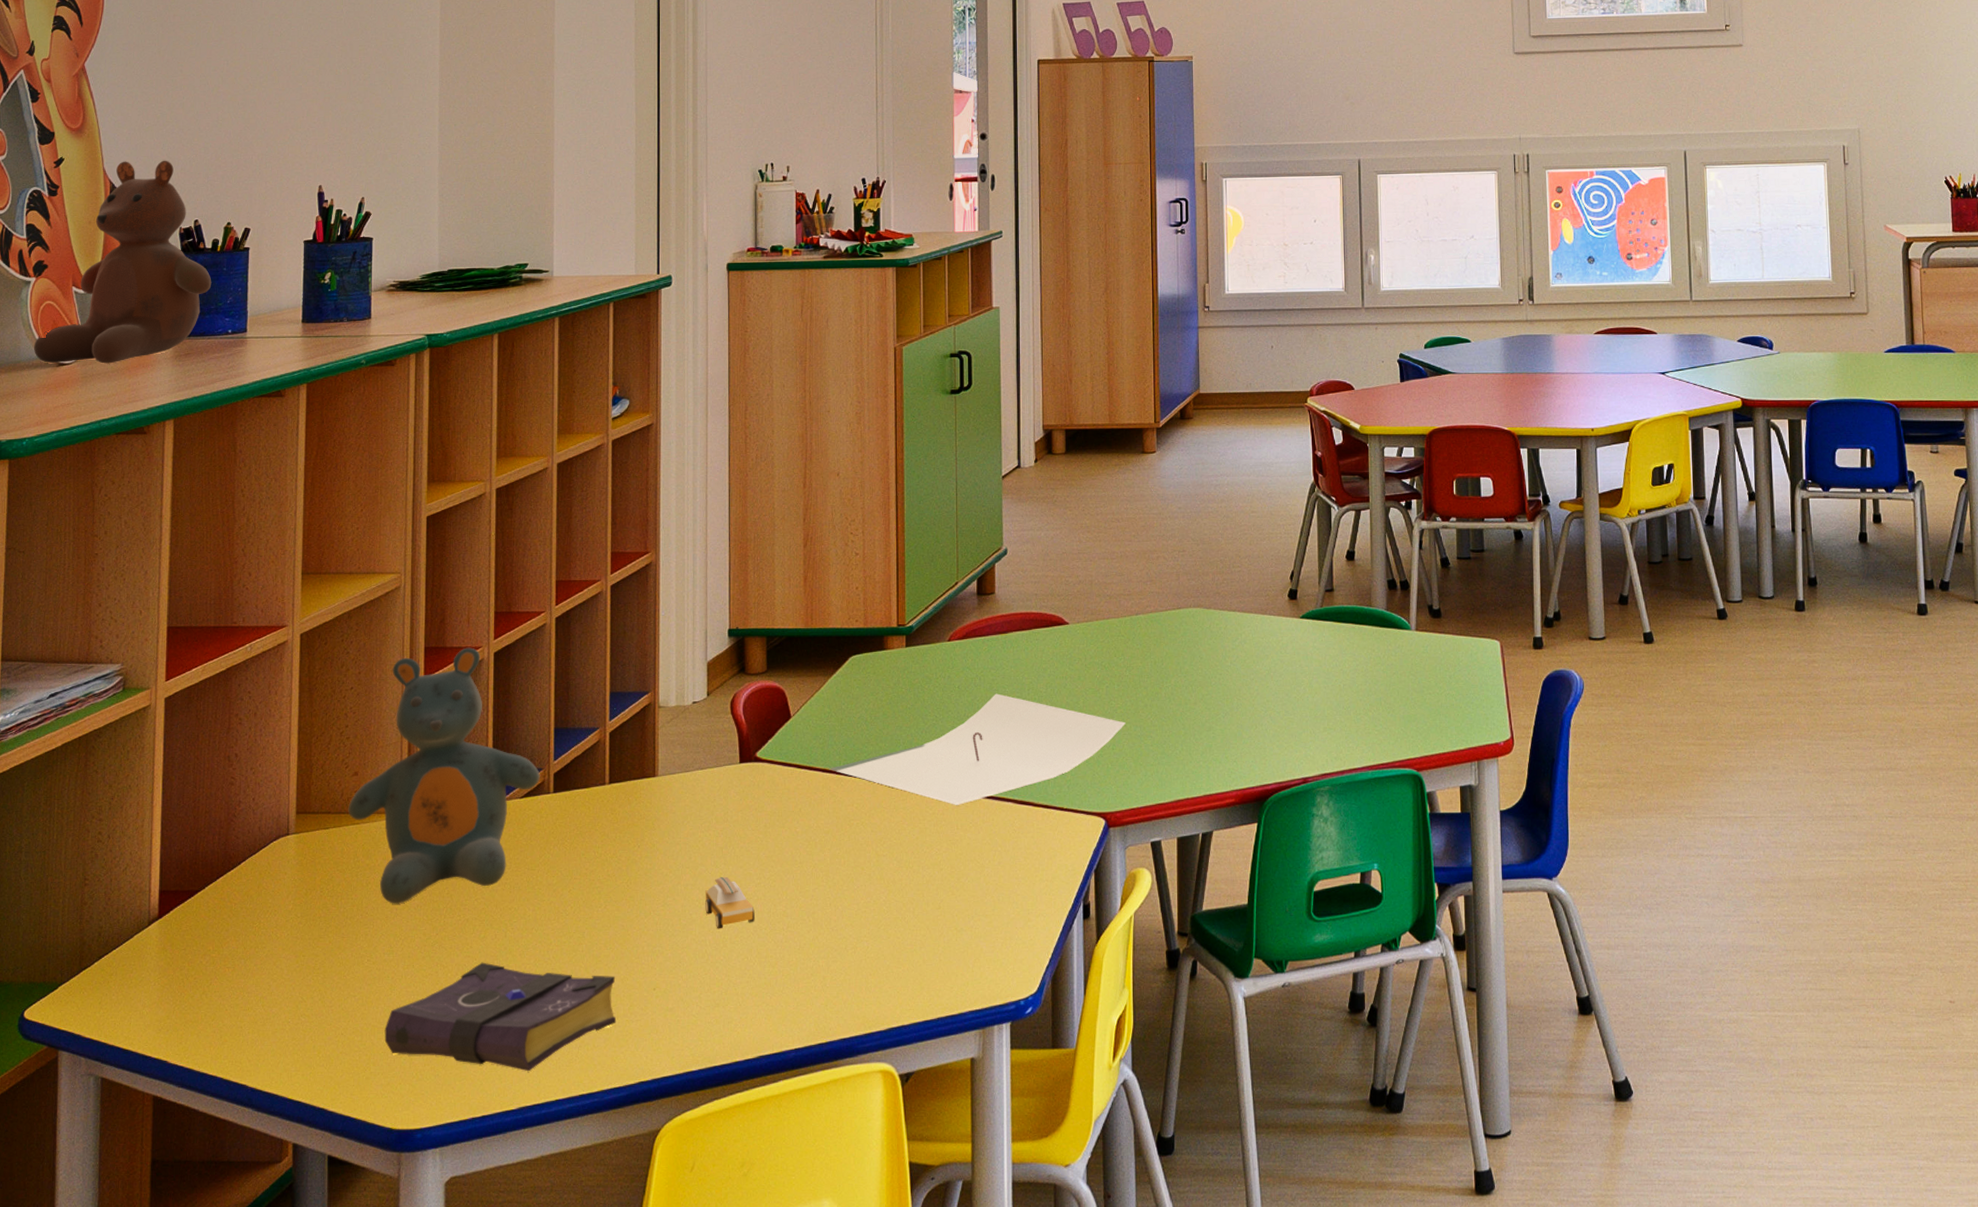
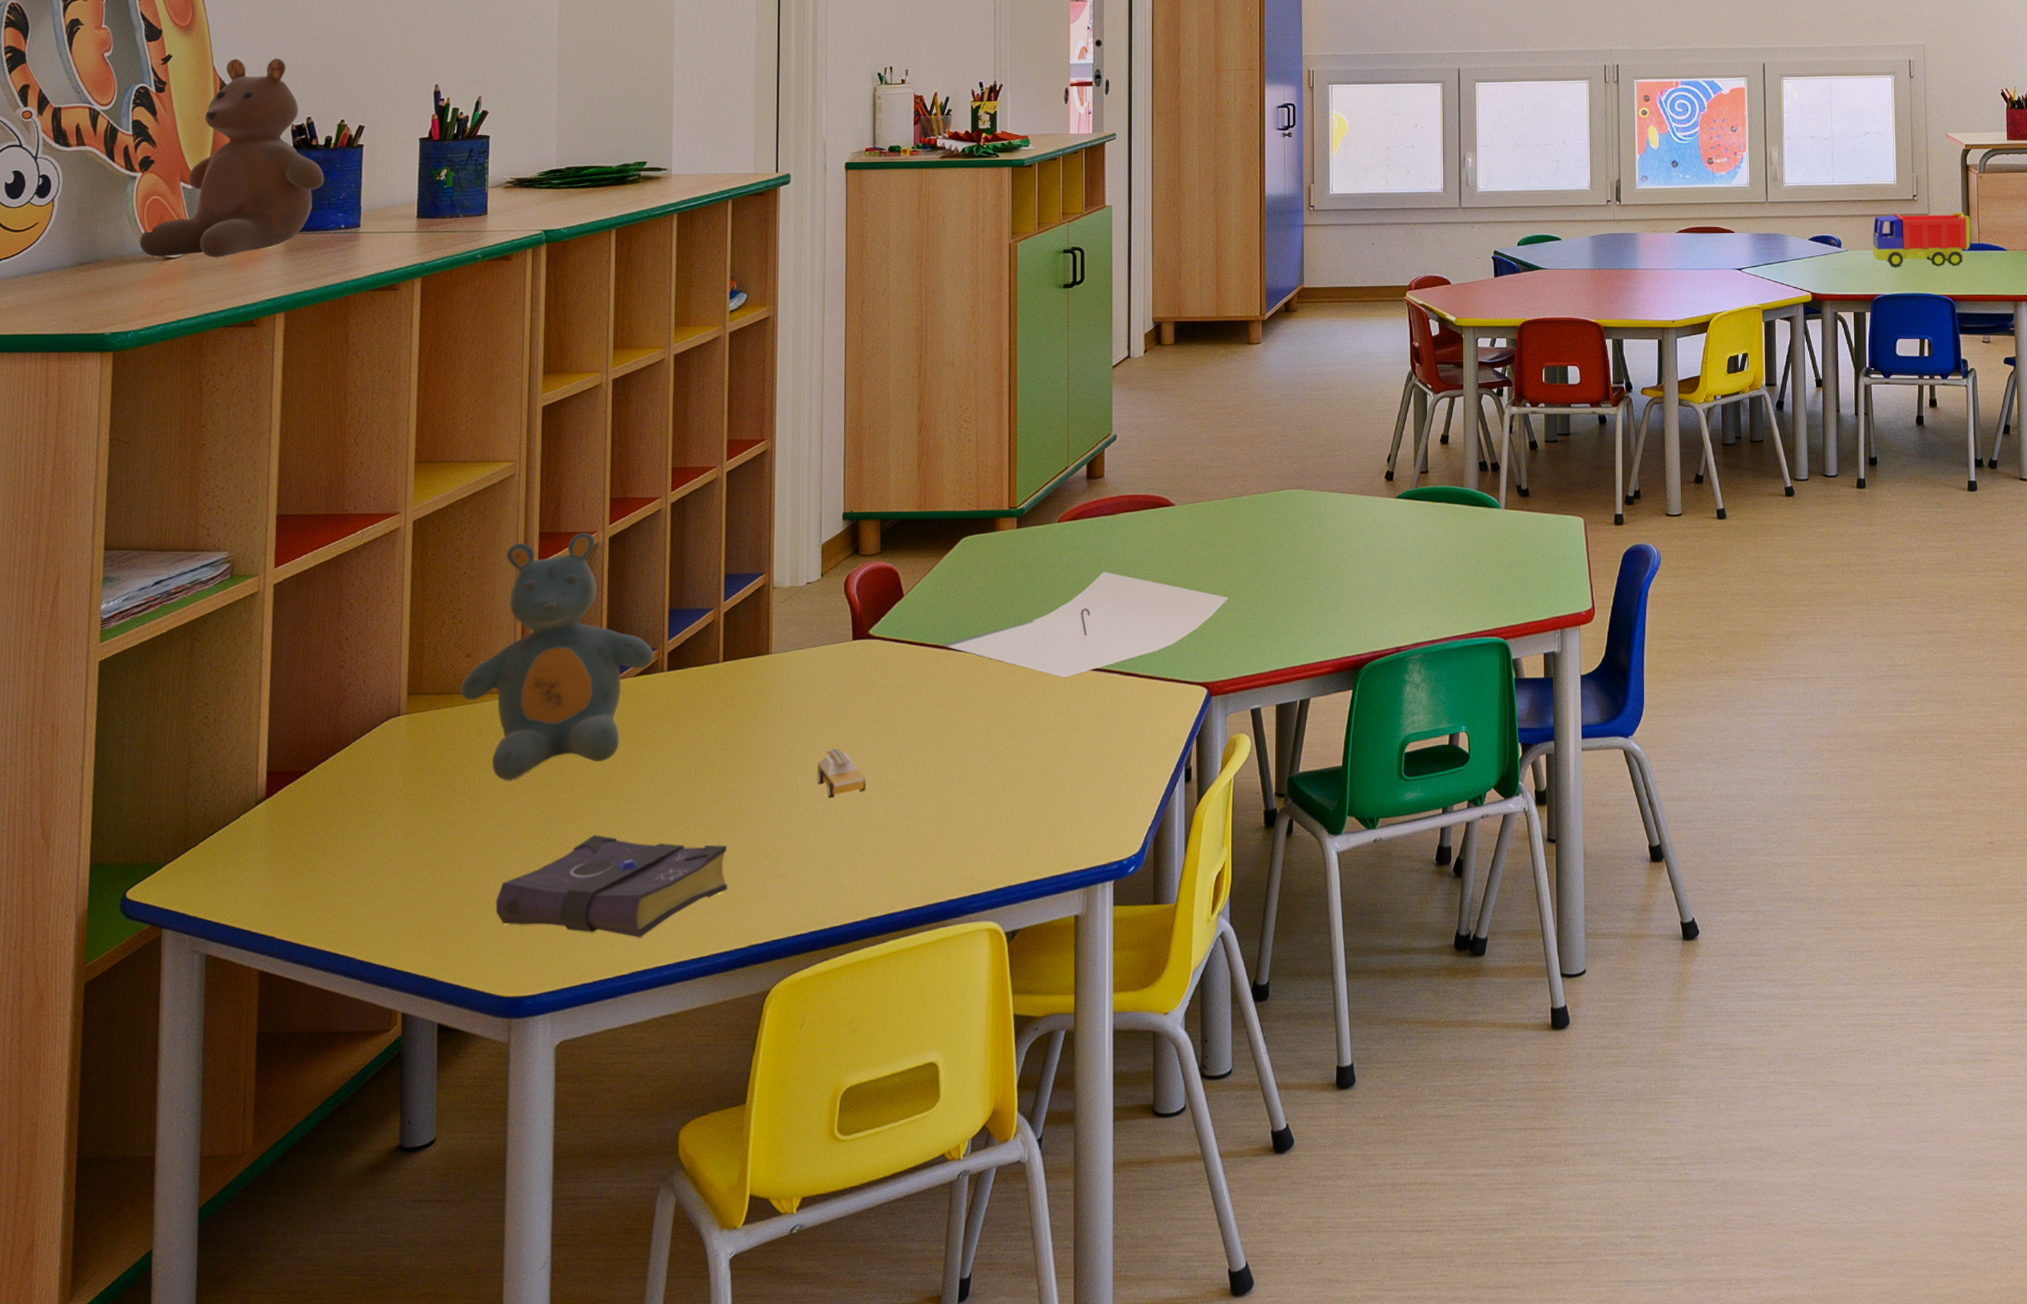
toy truck: none [1807,310,1915,372] -> present [1872,212,1971,268]

